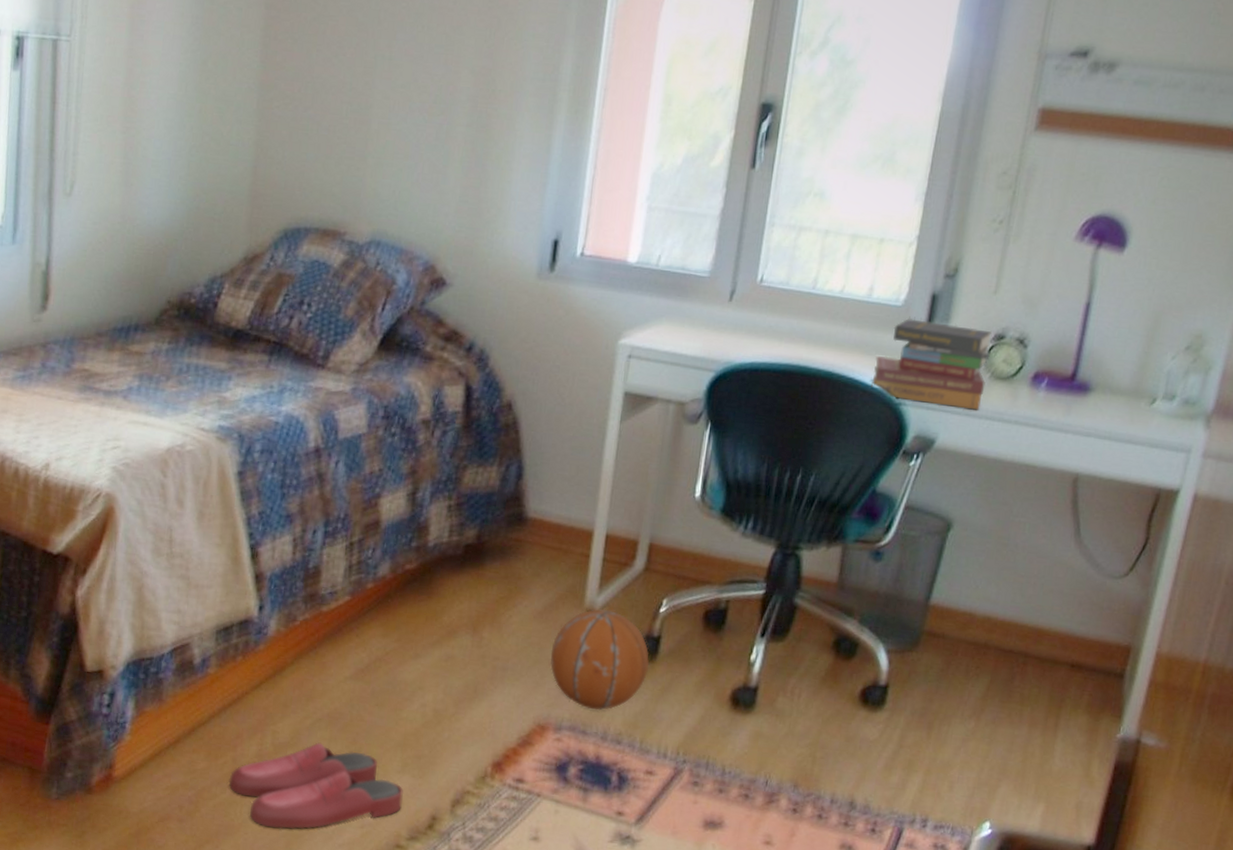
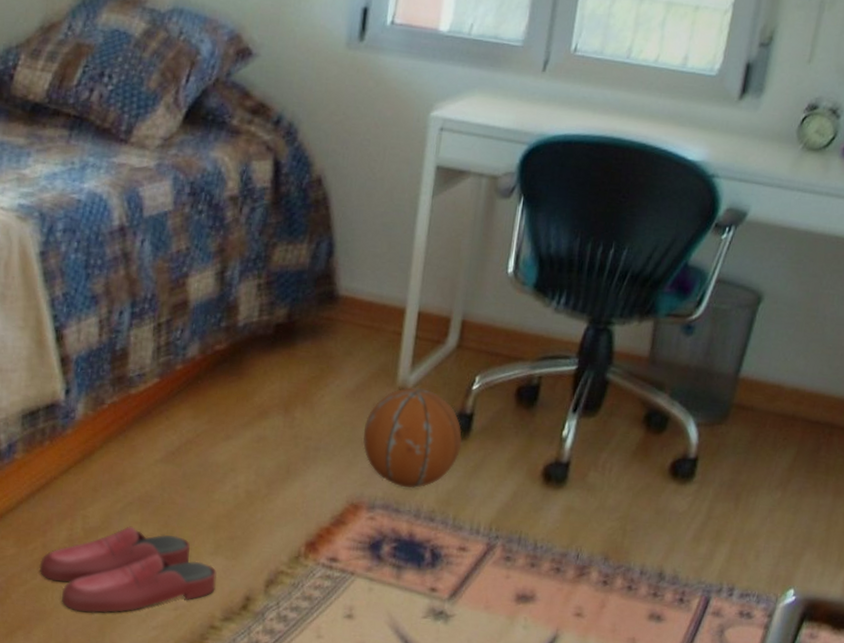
books: present [871,319,992,410] -> none [684,89,805,182]

